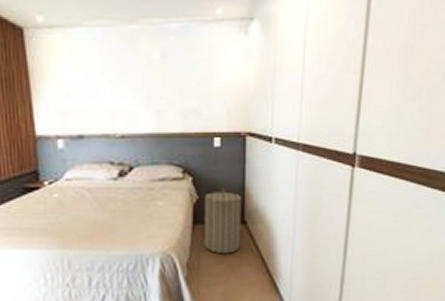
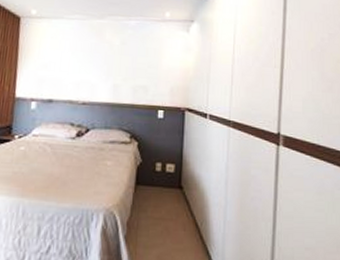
laundry hamper: present [204,188,242,254] -> none [144,154,180,217]

